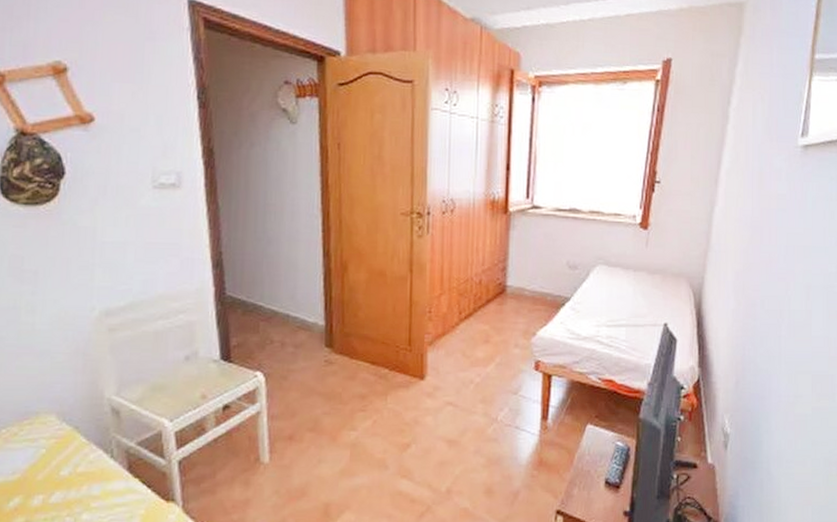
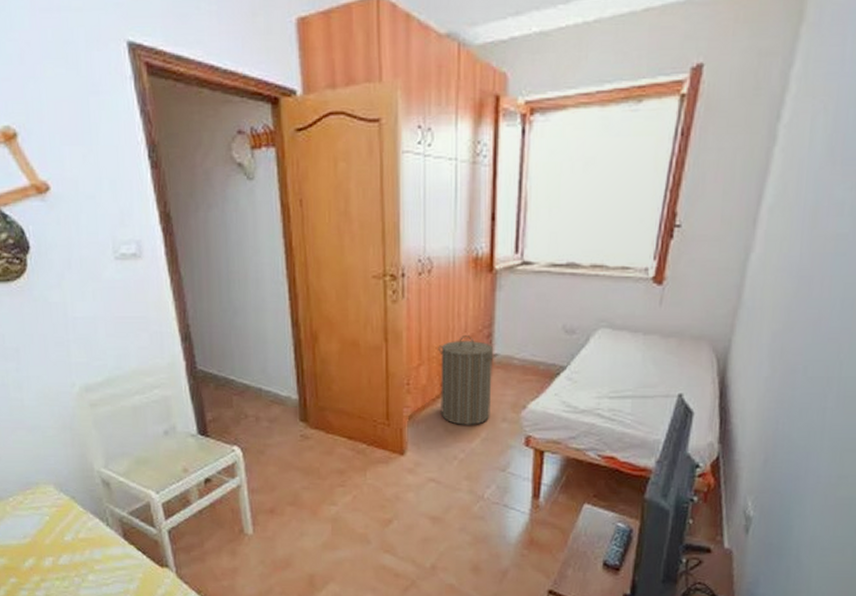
laundry hamper: none [458,268,511,351] -> present [438,336,498,425]

